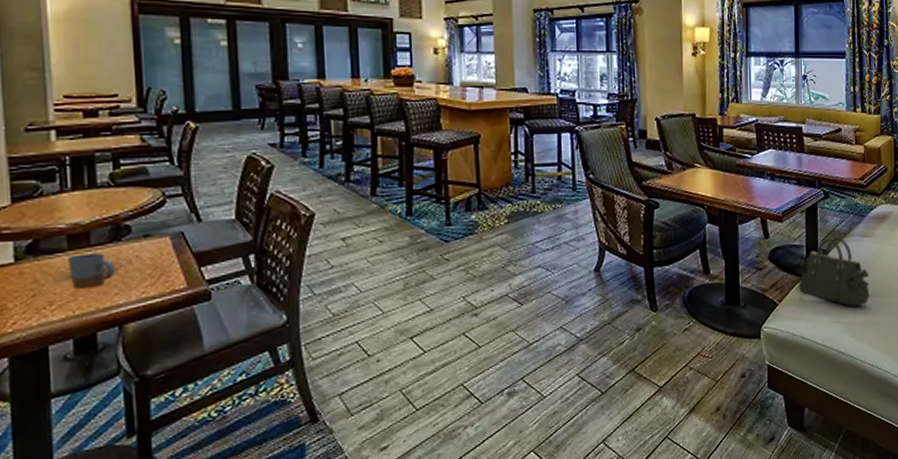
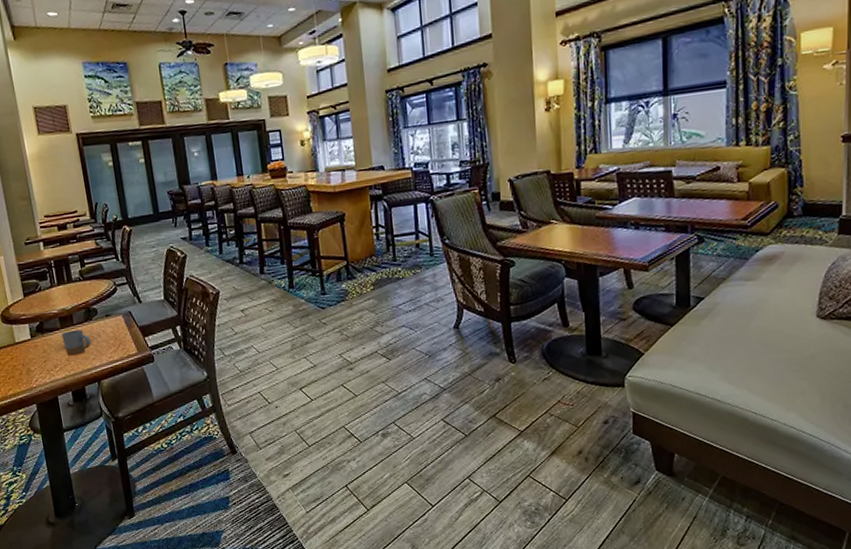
shoulder bag: present [798,236,870,306] -> none [667,282,753,354]

